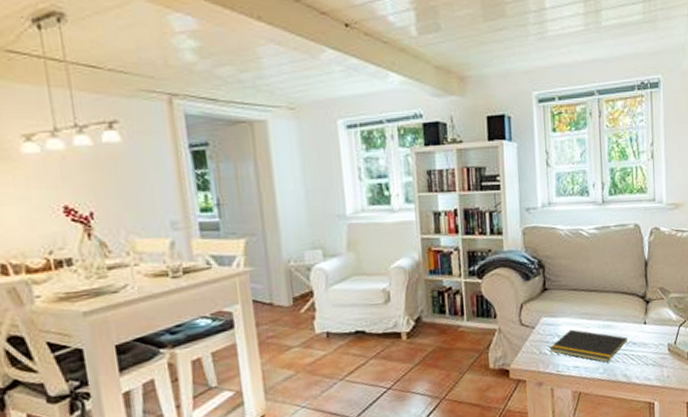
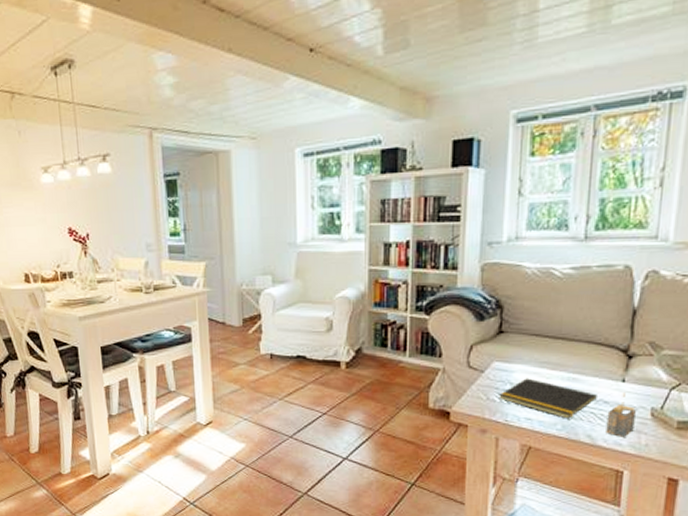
architectural model: none [636,333,658,373] -> present [606,393,636,437]

